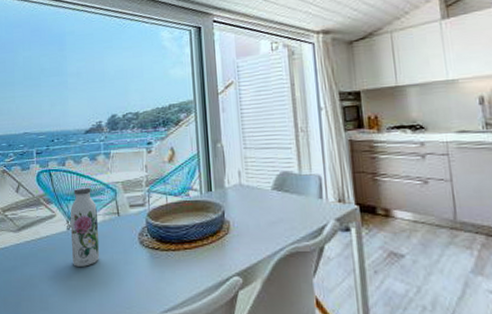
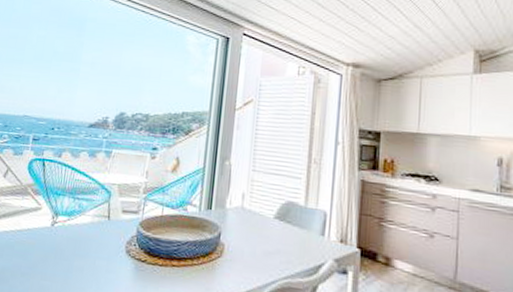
water bottle: present [70,186,100,267] -> none [50,182,87,268]

